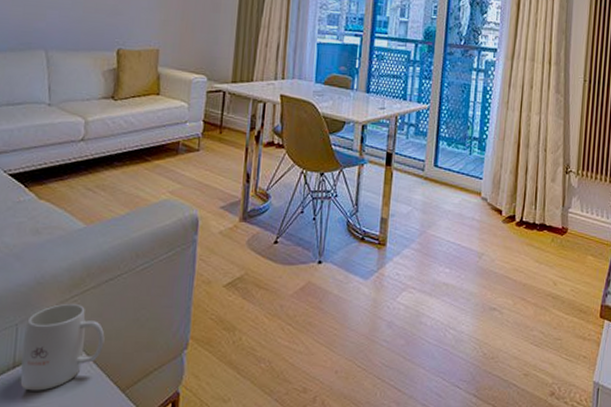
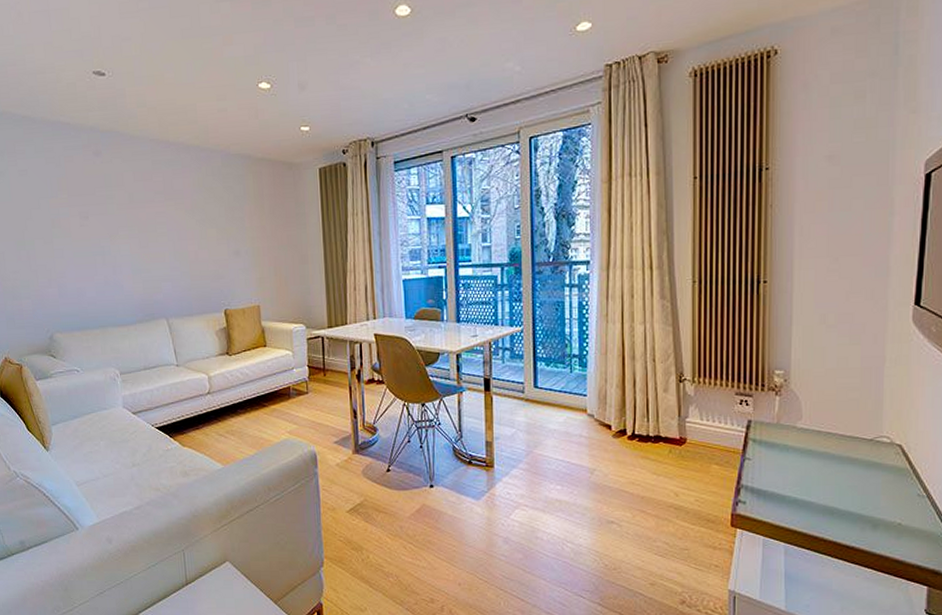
mug: present [20,303,105,391] -> none [190,531,254,603]

